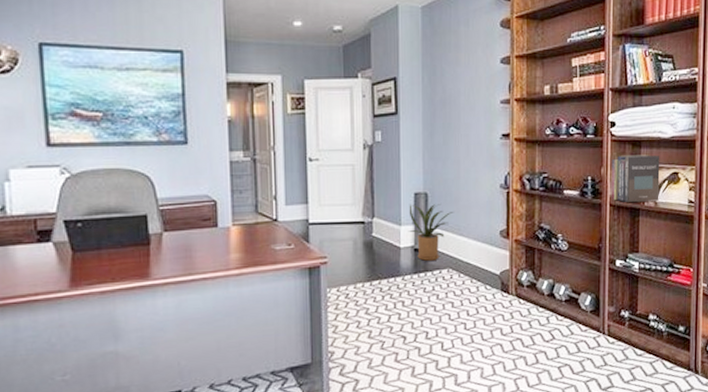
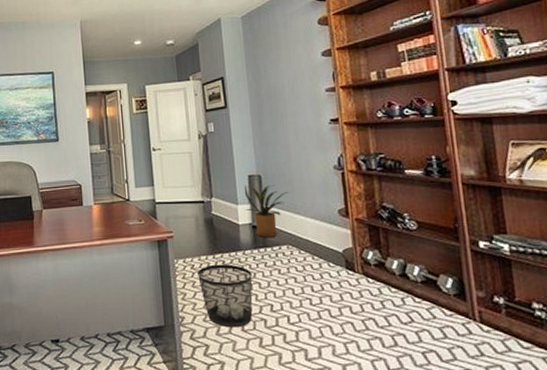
waste bin: none [352,291,410,360] -> present [198,264,253,328]
books: present [611,155,660,203] -> none [457,131,525,182]

